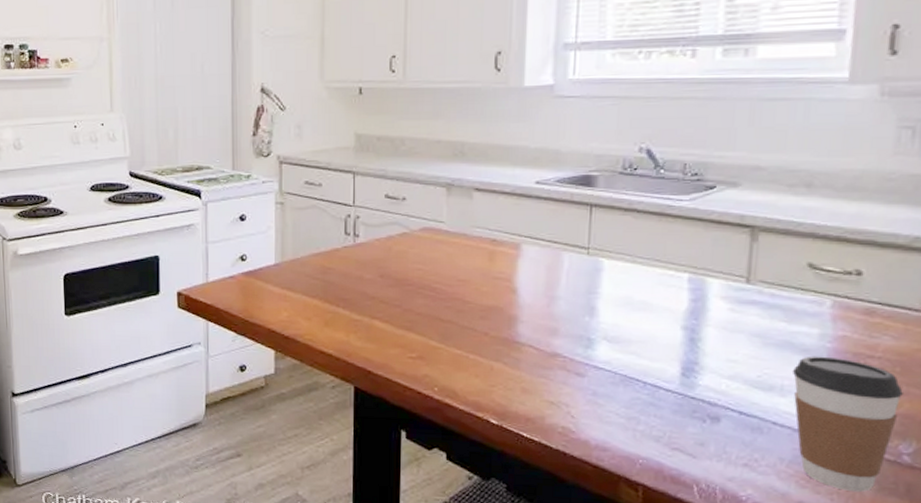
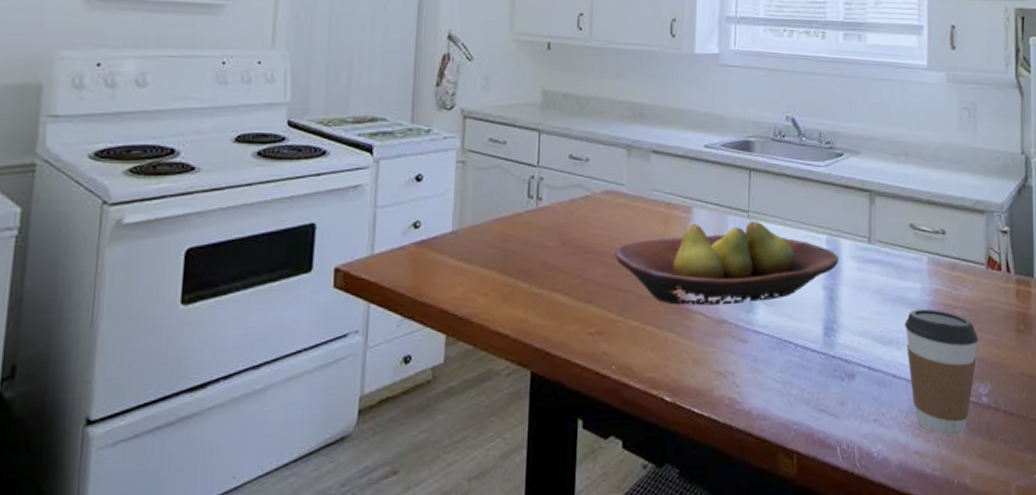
fruit bowl: none [435,257,705,340] -> present [615,220,839,306]

